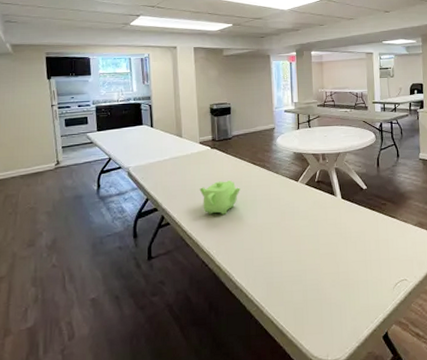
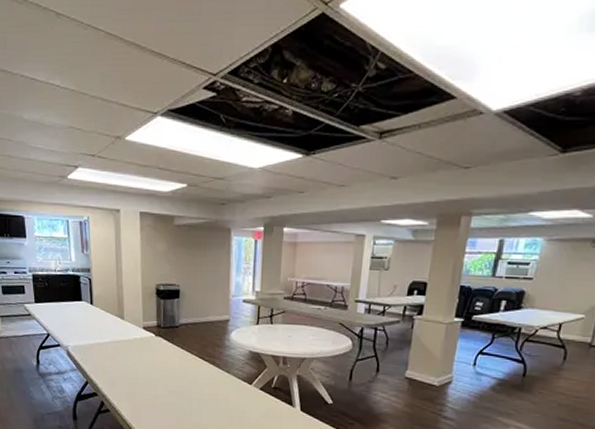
teapot: present [199,180,240,215] -> none [141,373,186,409]

